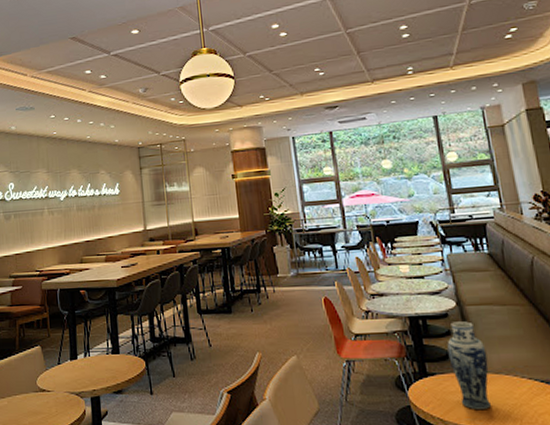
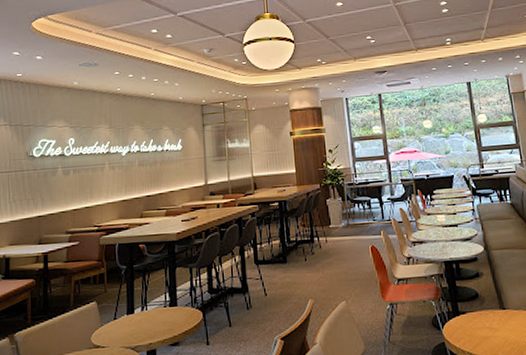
vase: present [447,321,491,411] -> none [476,264,511,344]

